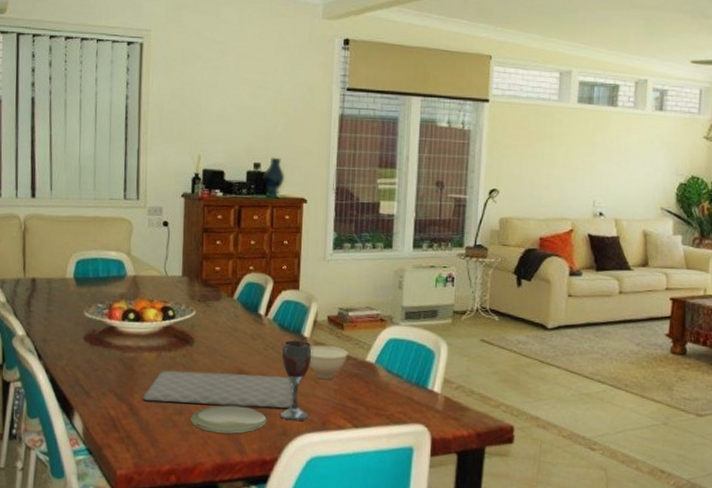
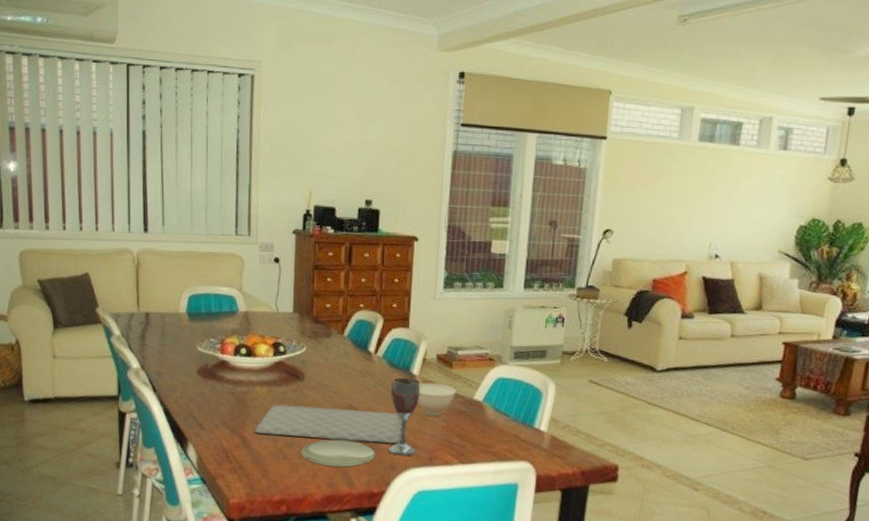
vase: present [263,157,285,197] -> none [375,194,397,235]

